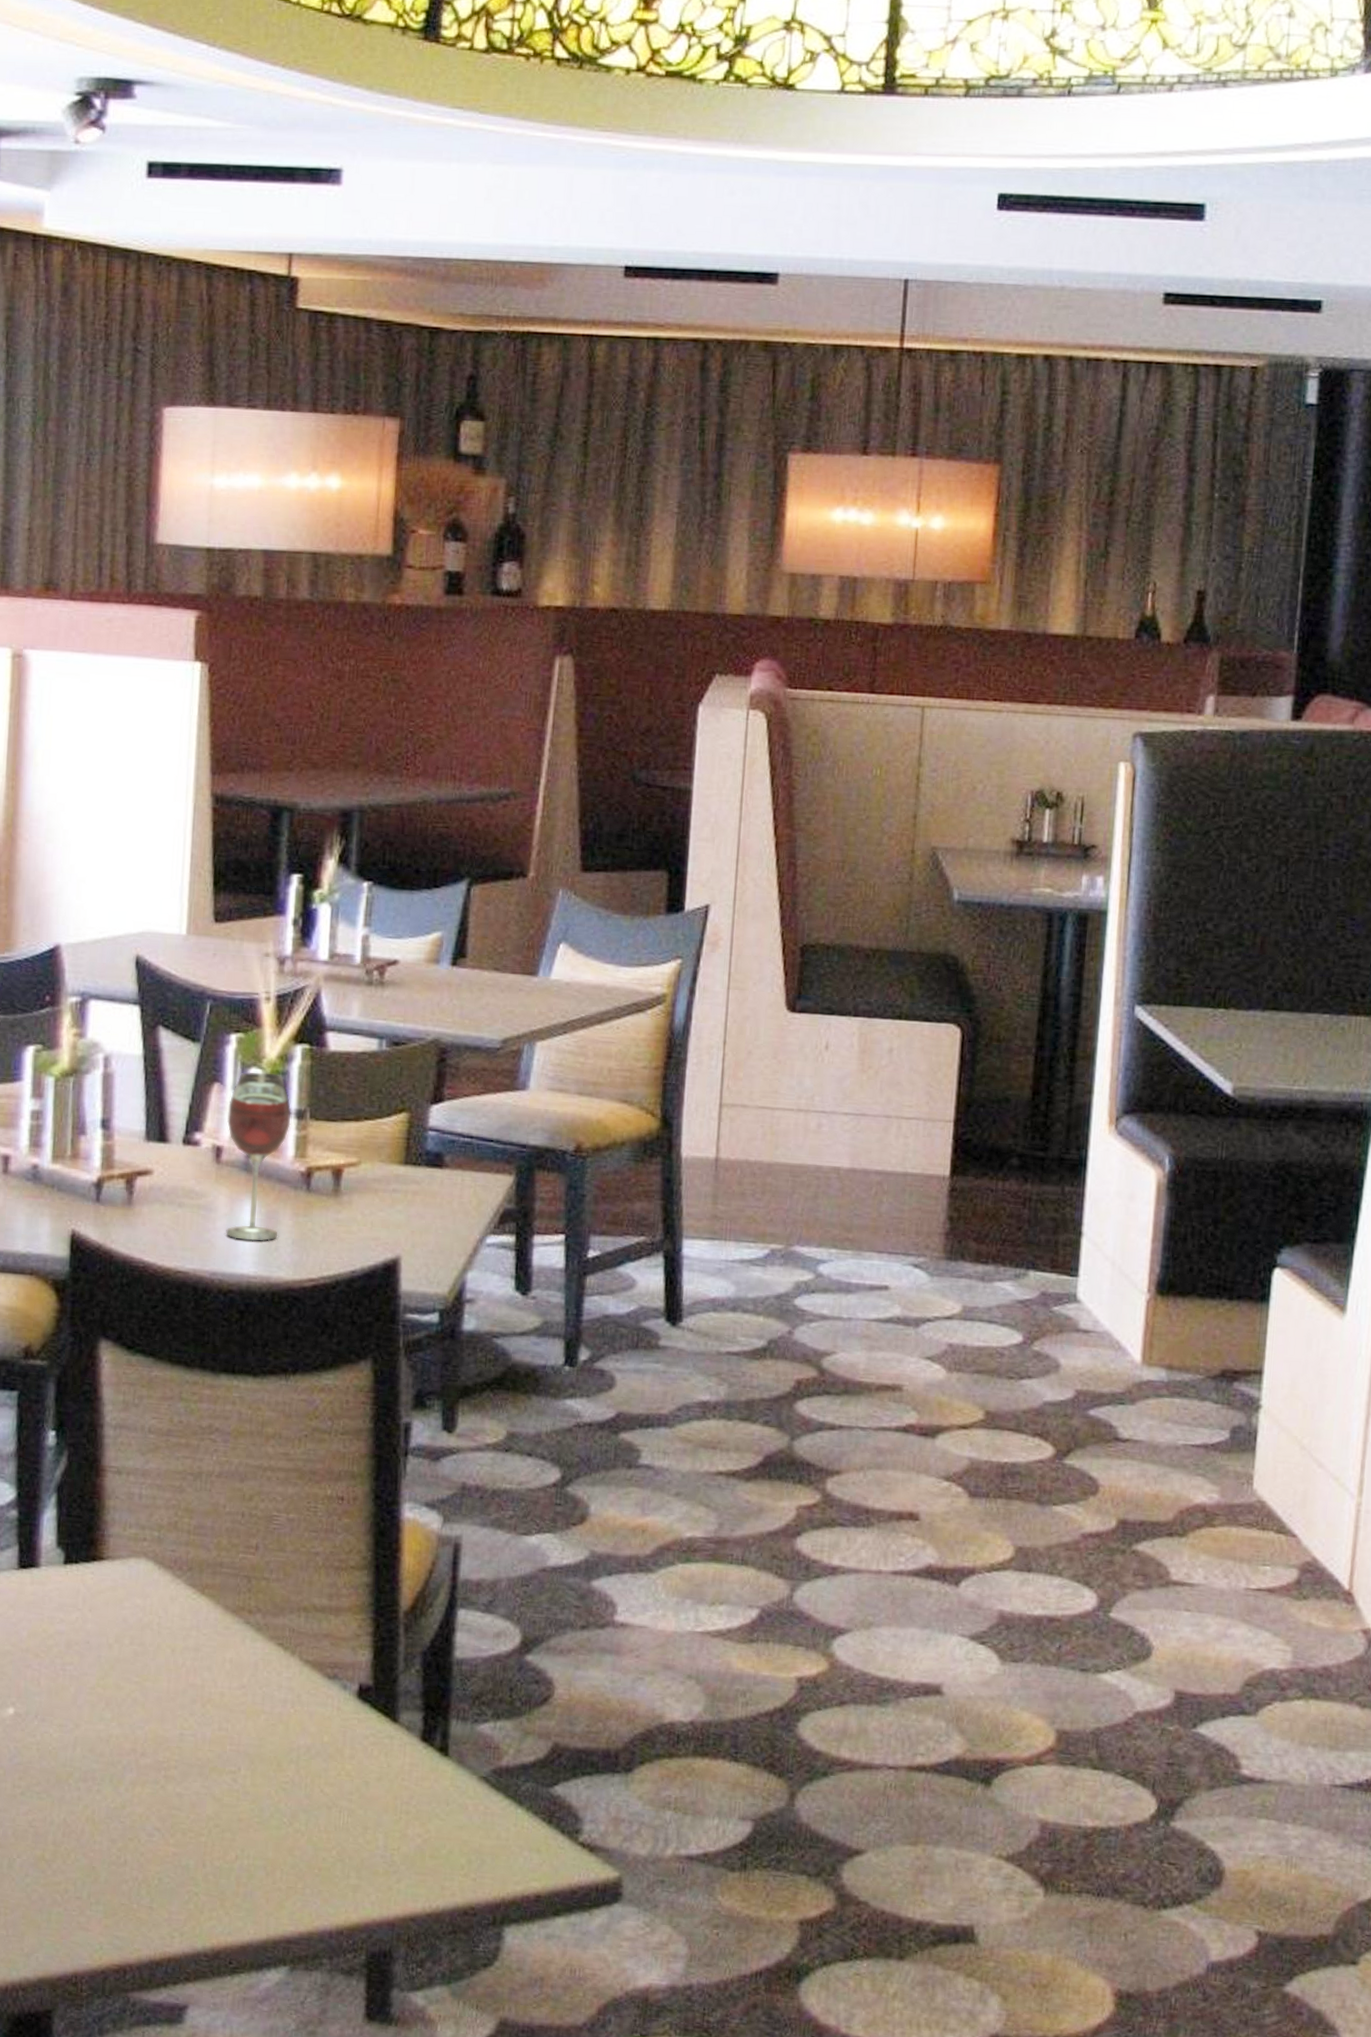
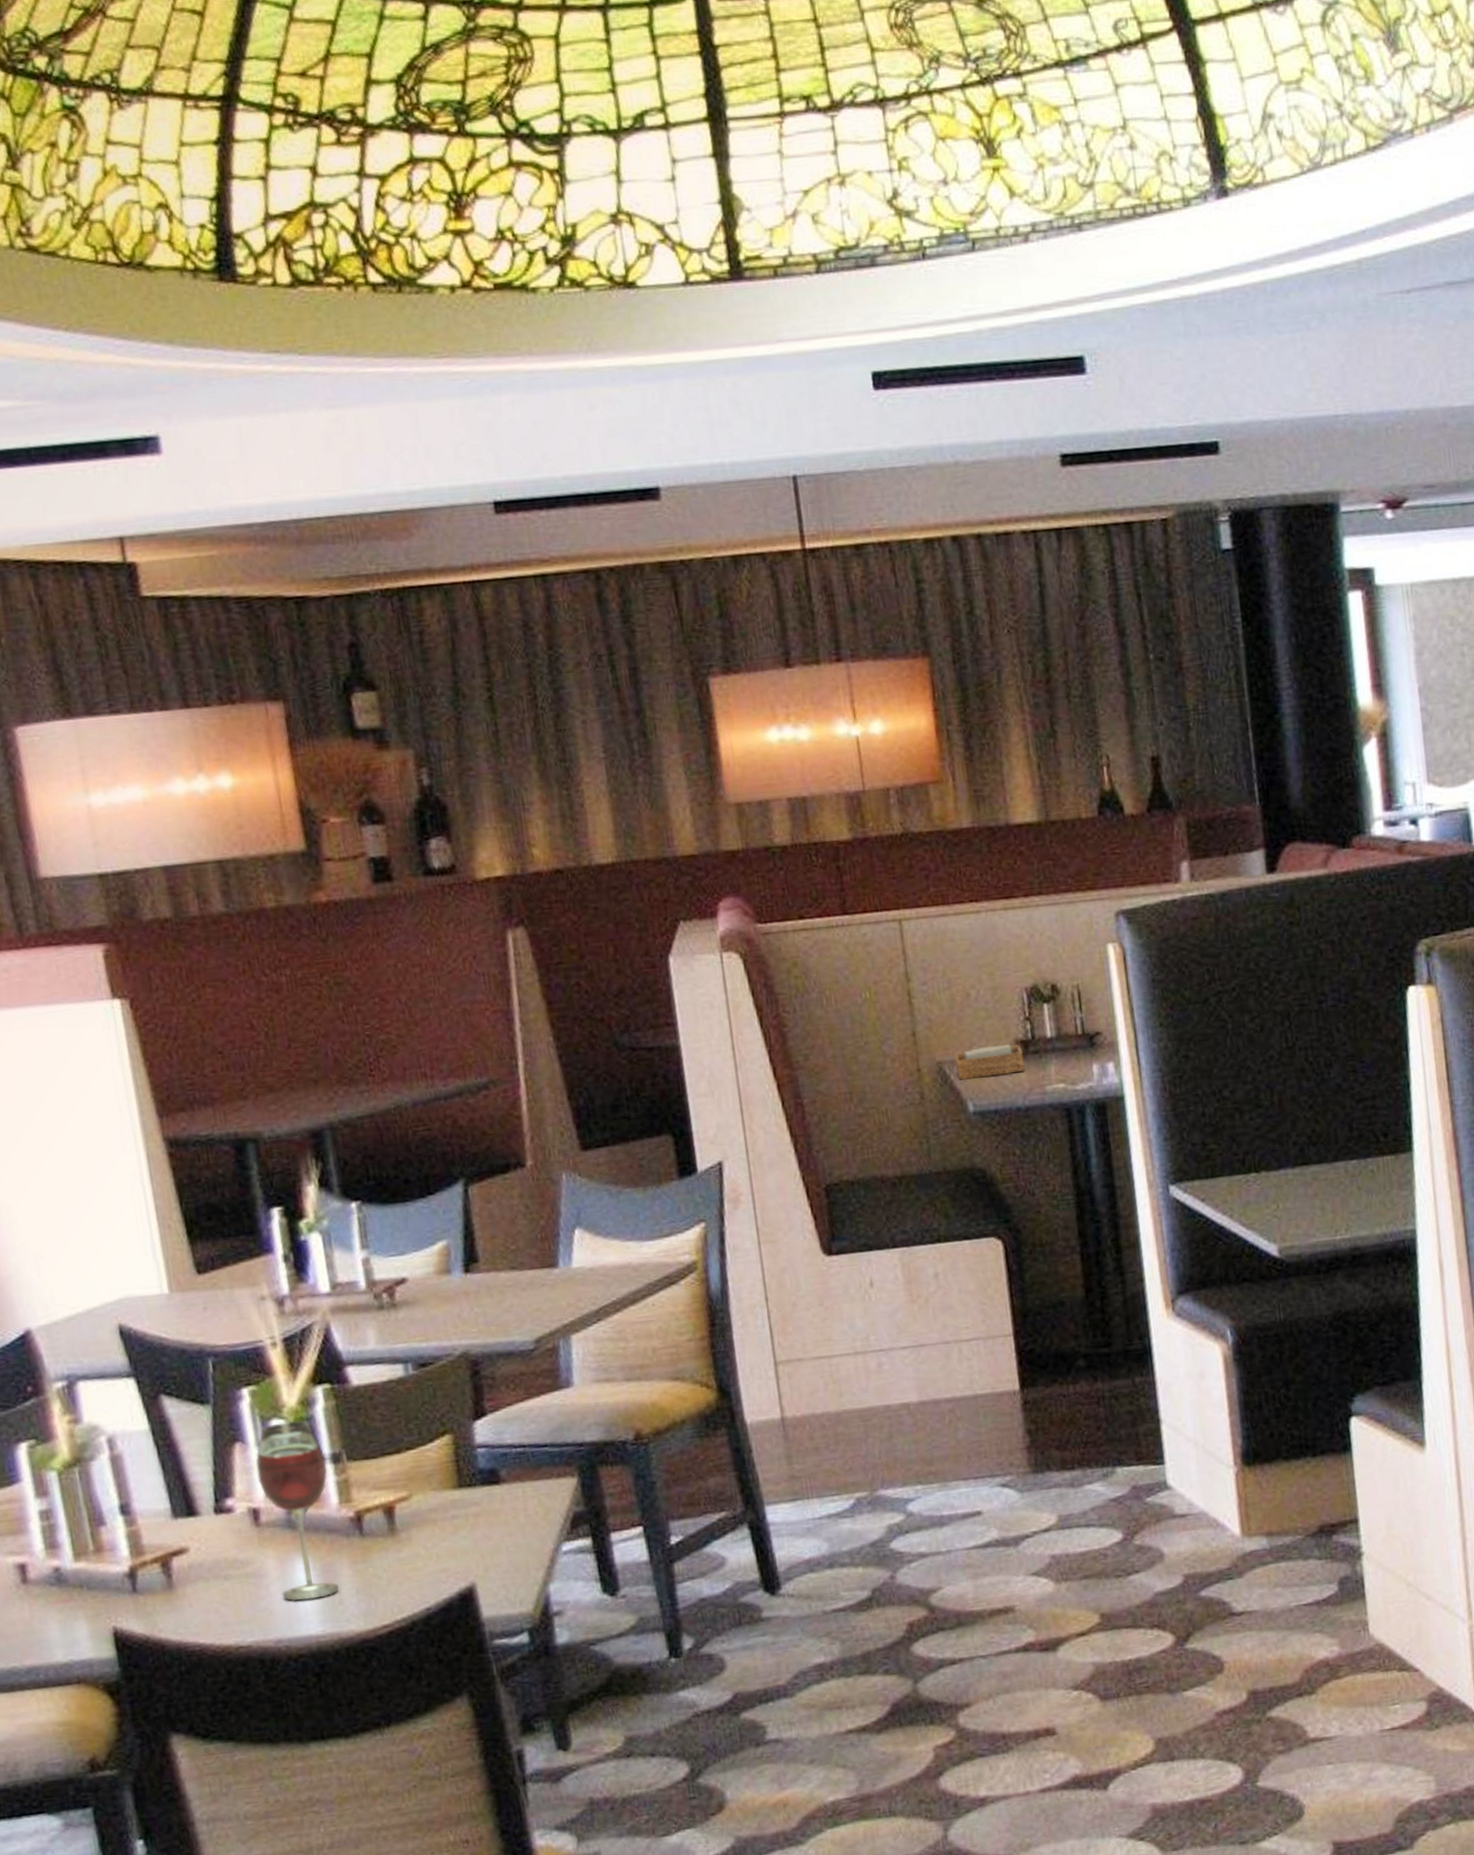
napkin holder: none [949,839,1017,871] -> present [955,1044,1025,1080]

